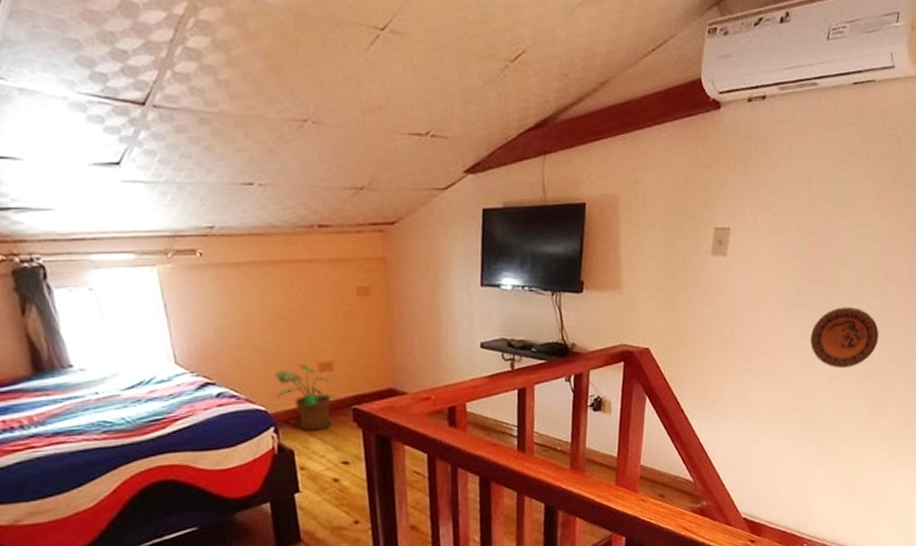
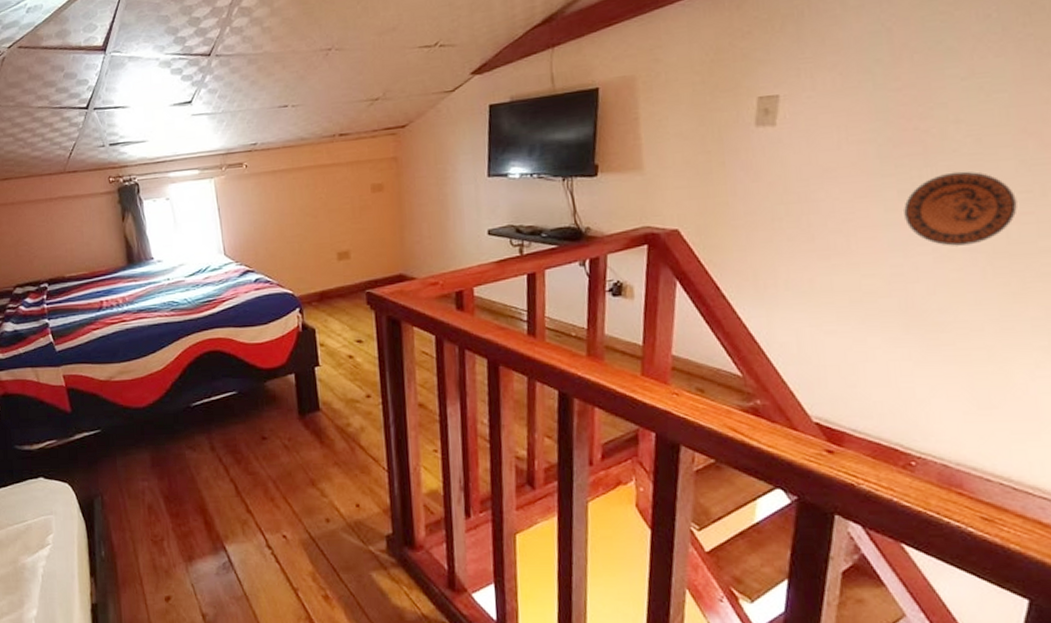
potted plant: present [275,364,335,431] -> none [301,253,351,312]

